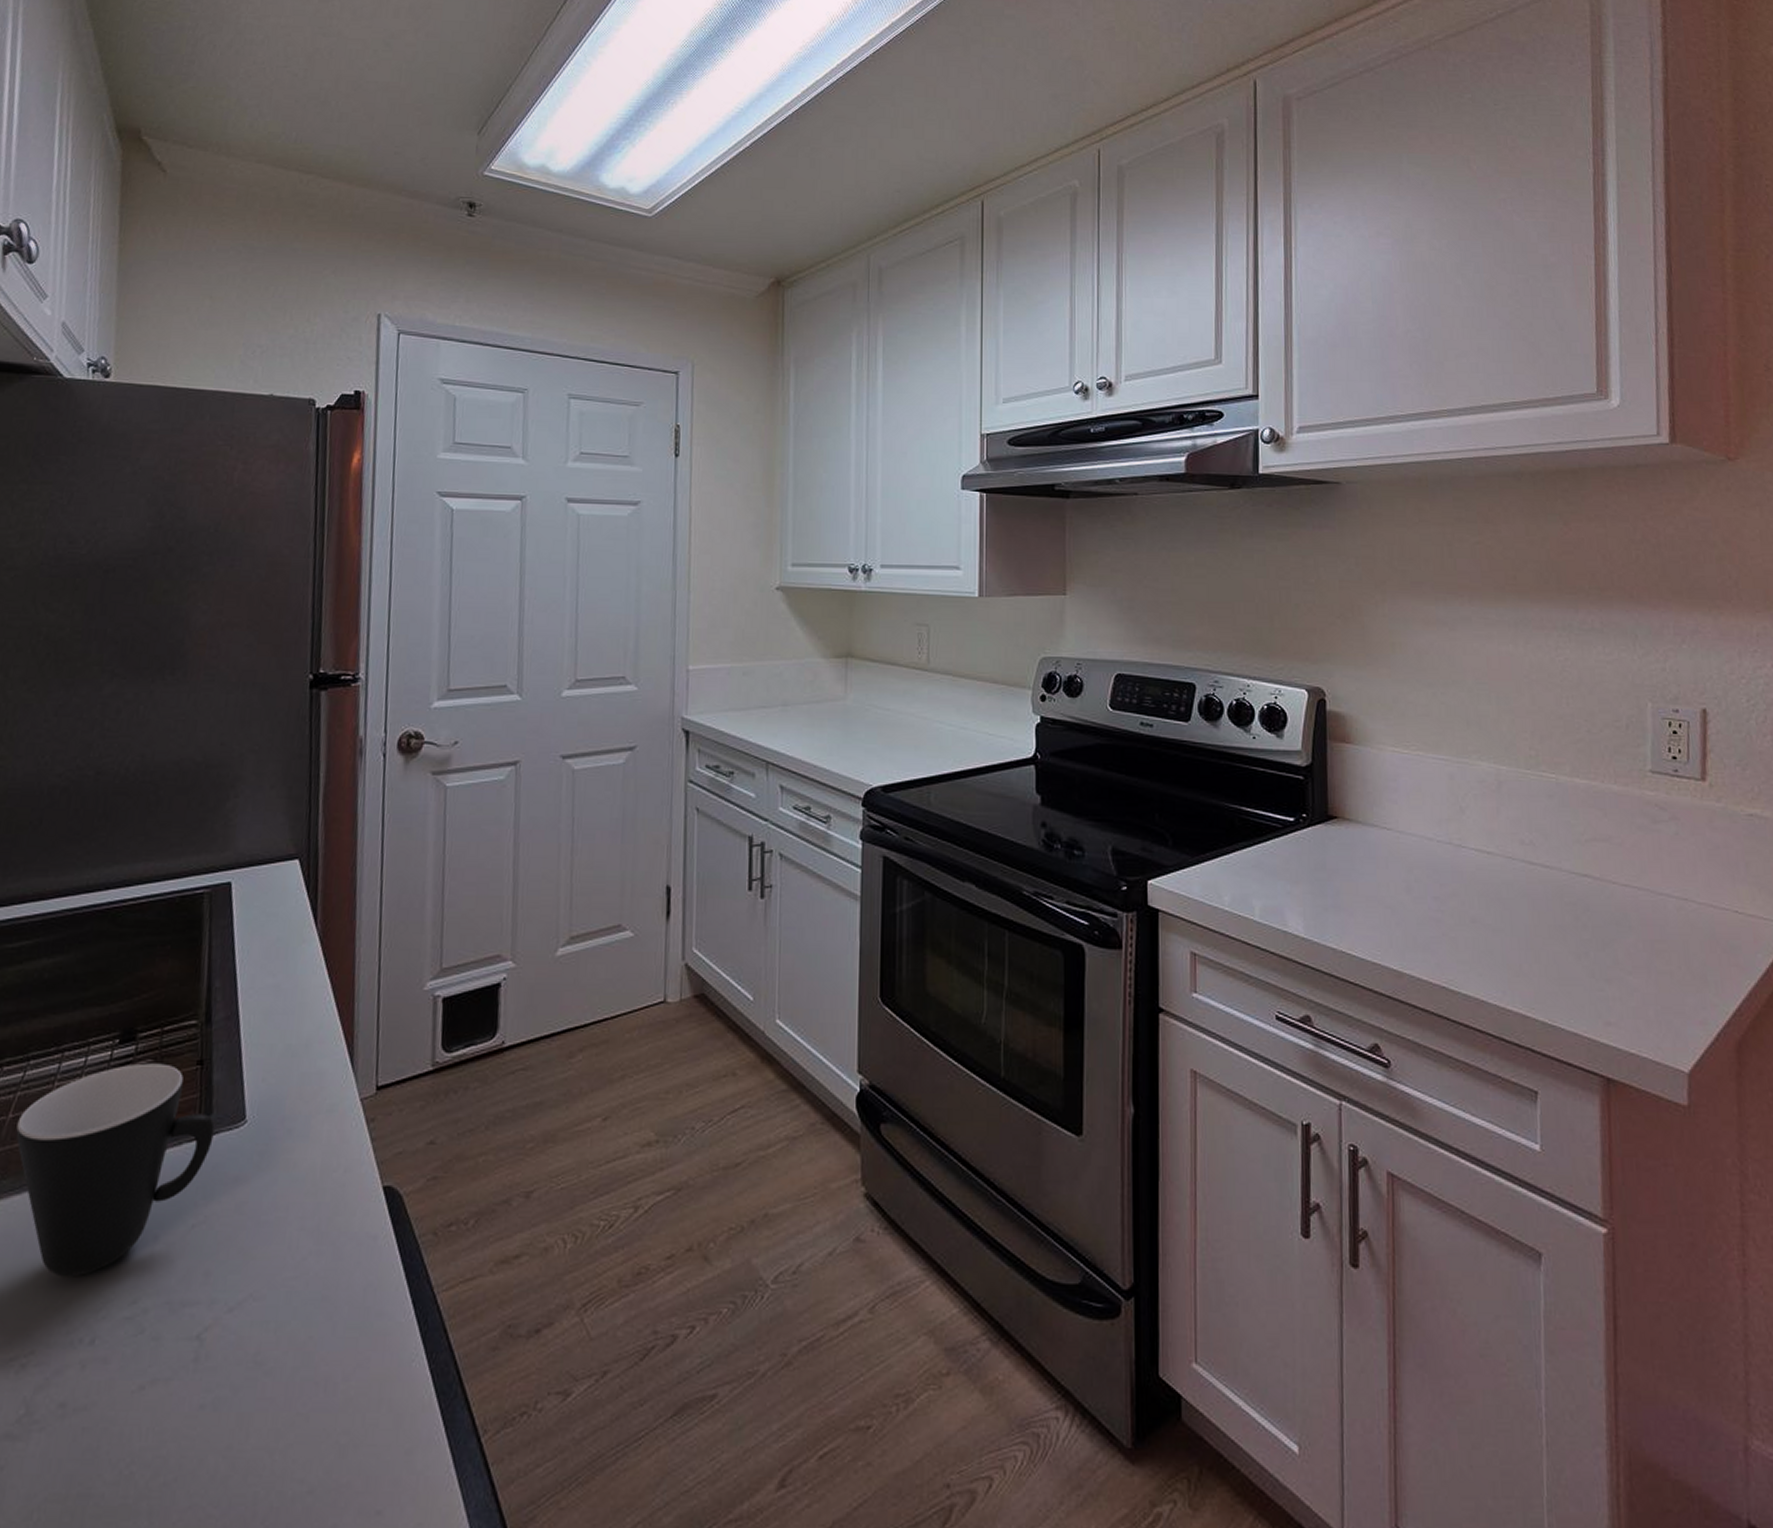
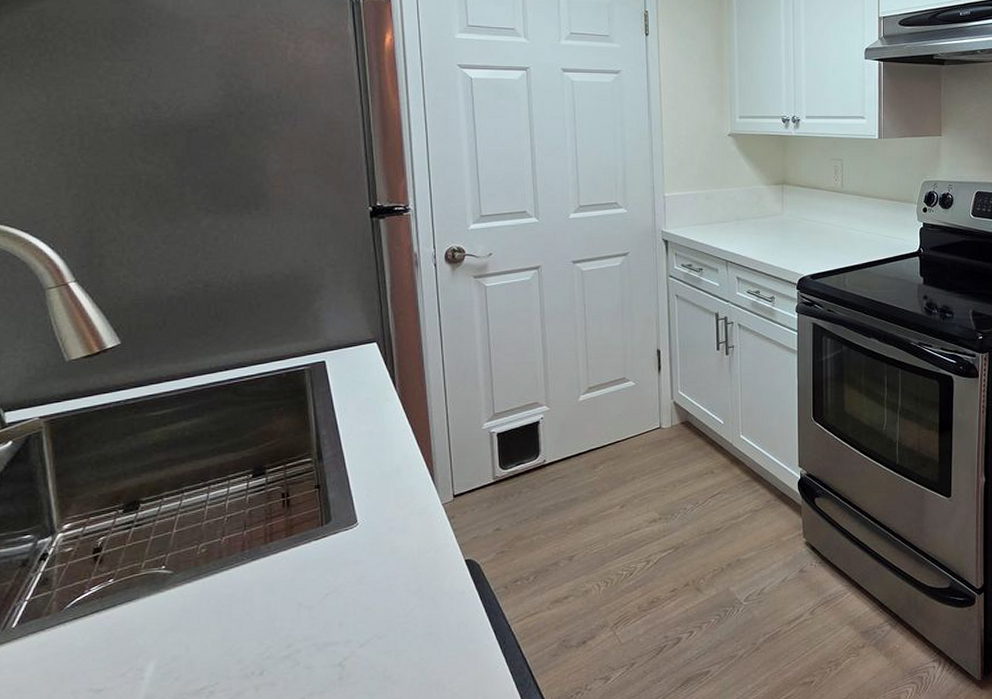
mug: present [16,1063,215,1277] -> none [181,489,334,634]

